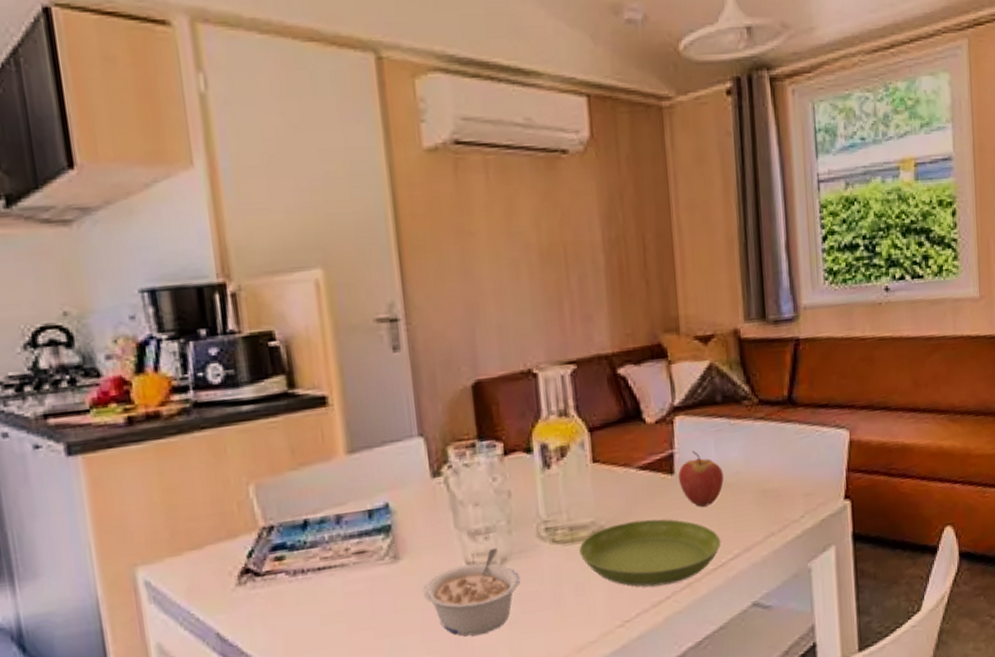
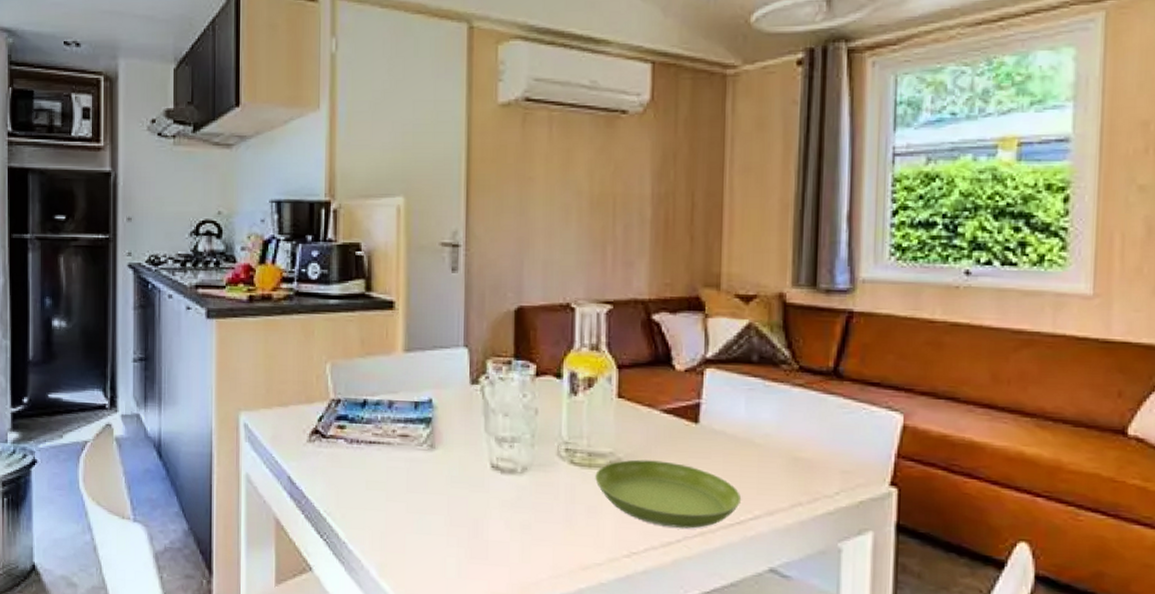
legume: present [422,547,521,637] -> none [450,456,538,531]
fruit: present [678,451,724,507] -> none [703,404,751,461]

